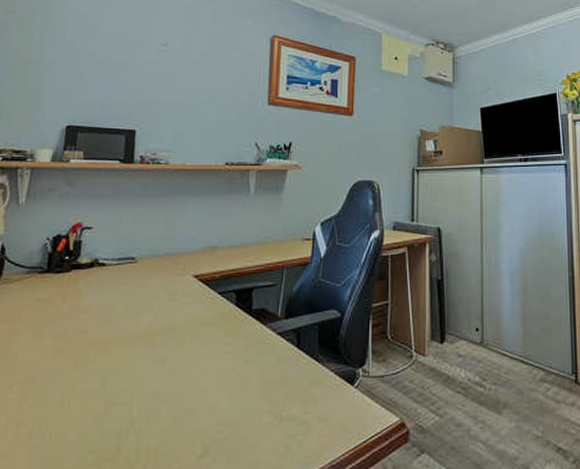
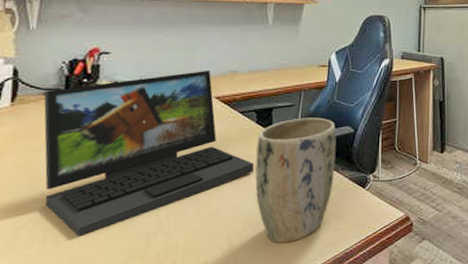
laptop: none [21,245,232,434] -> present [43,70,254,237]
plant pot: none [233,299,322,450] -> present [255,117,337,243]

